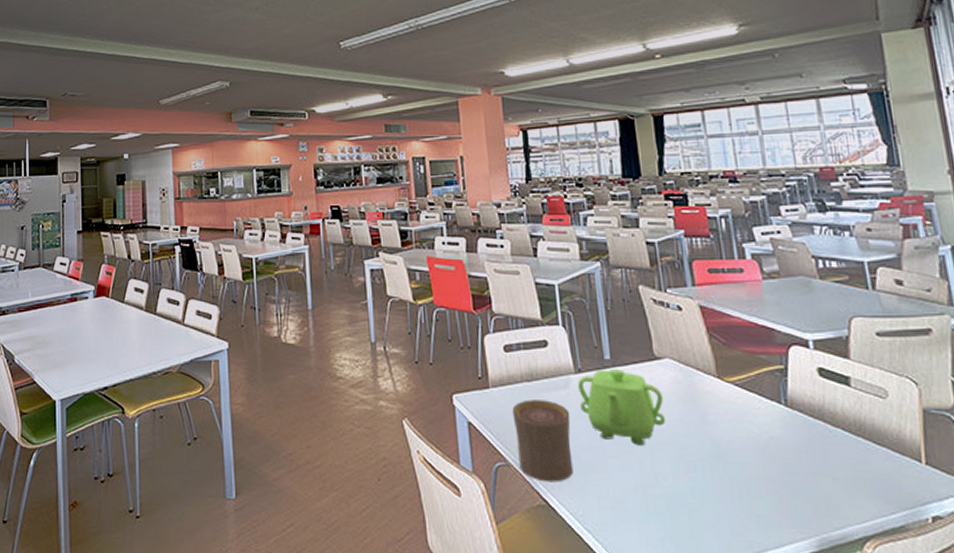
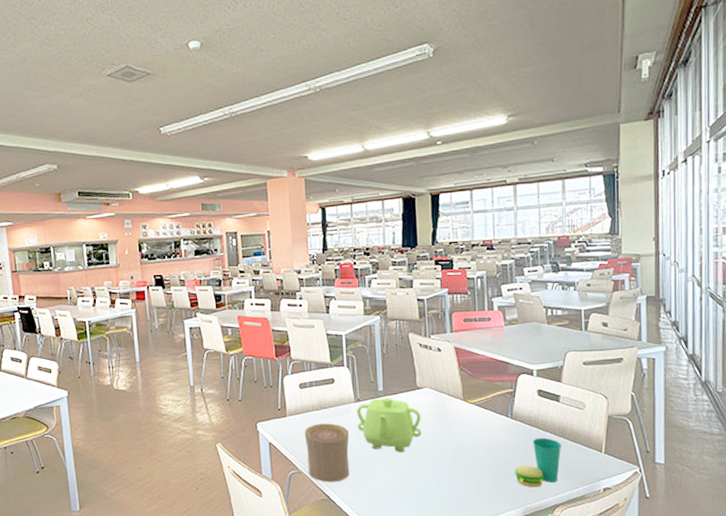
cup: none [798,436,863,509] -> present [514,437,561,488]

